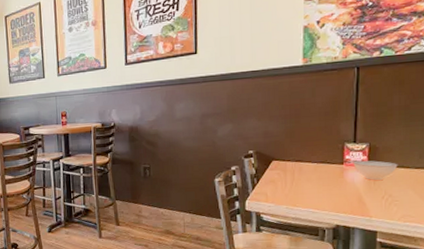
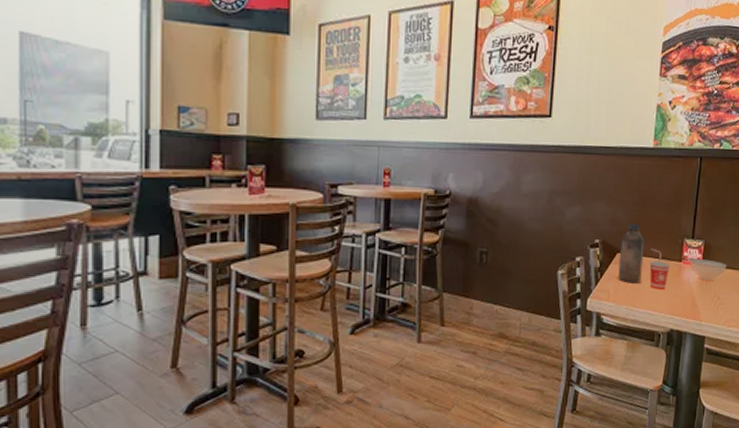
water bottle: none [275,134,301,186] -> present [618,223,645,283]
beverage cup: none [307,154,331,191] -> present [649,248,671,290]

